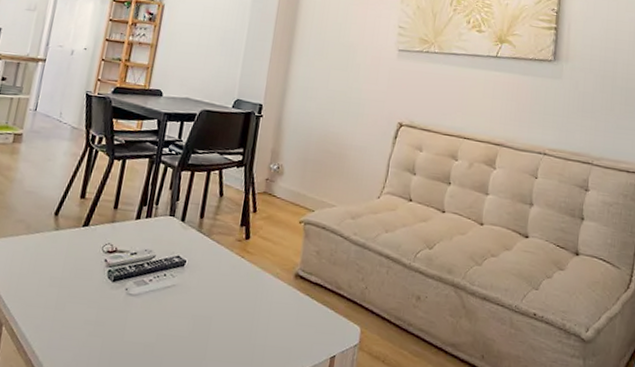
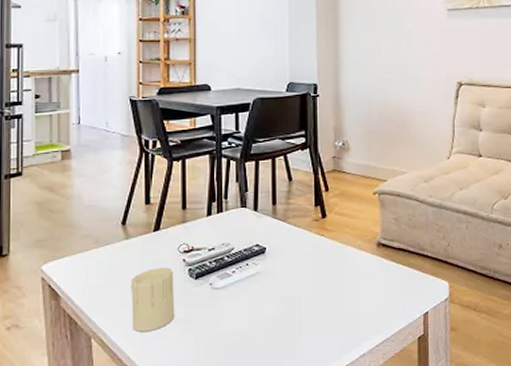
candle: none [43,264,94,328] -> present [130,267,175,332]

